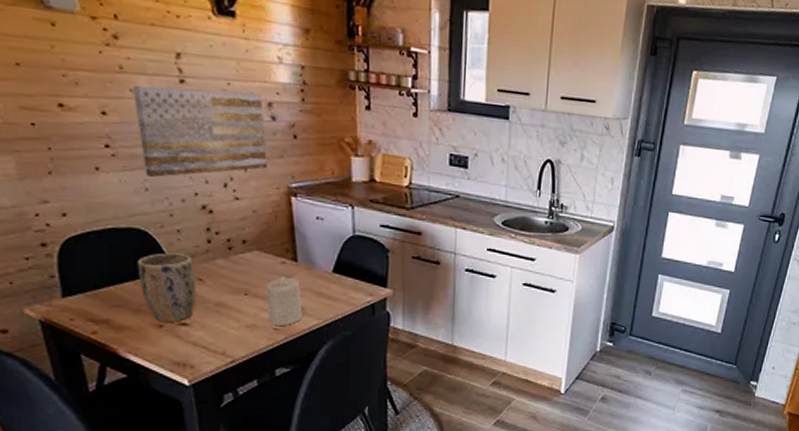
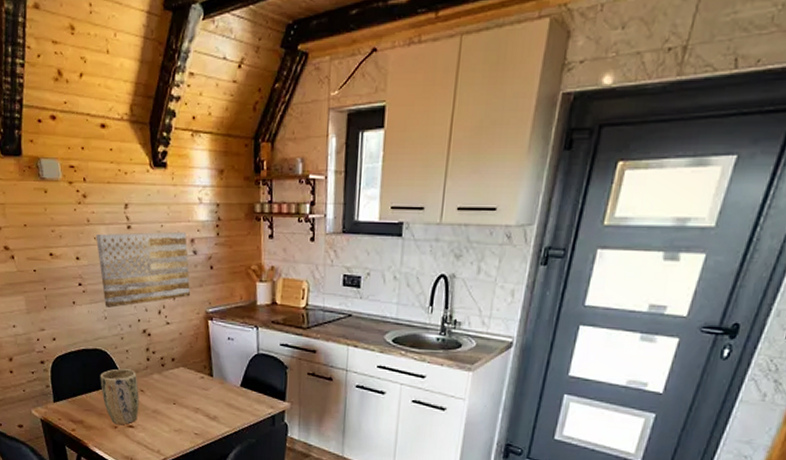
candle: present [267,275,303,325] -> none [190,388,217,431]

